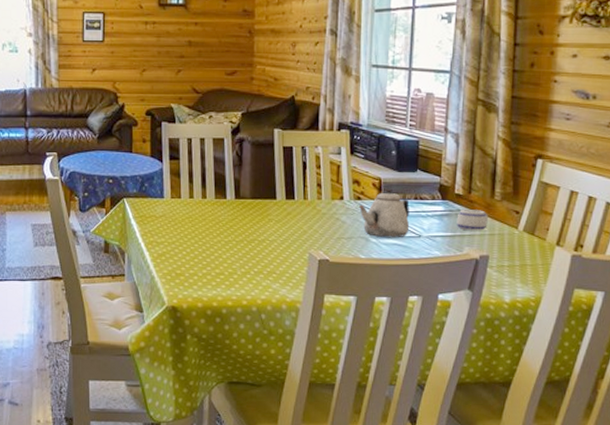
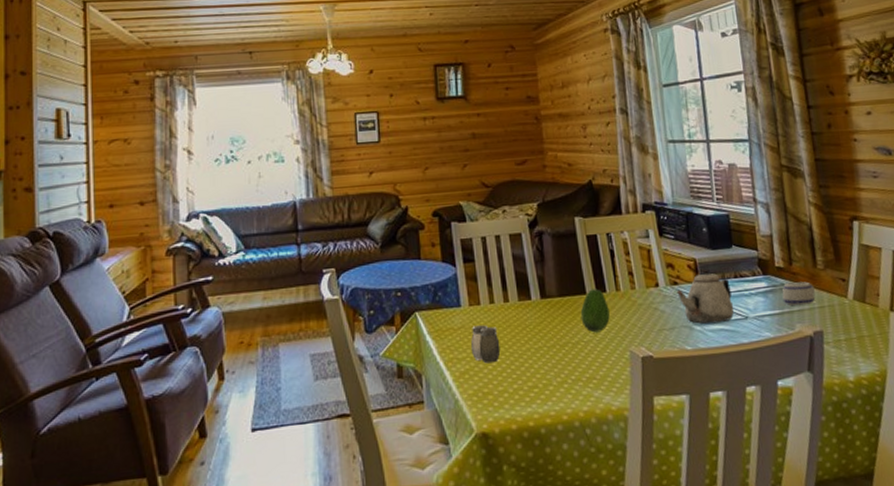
salt and pepper shaker: none [169,216,195,250] -> present [470,325,501,364]
fruit: none [269,195,295,234] -> present [580,289,610,333]

